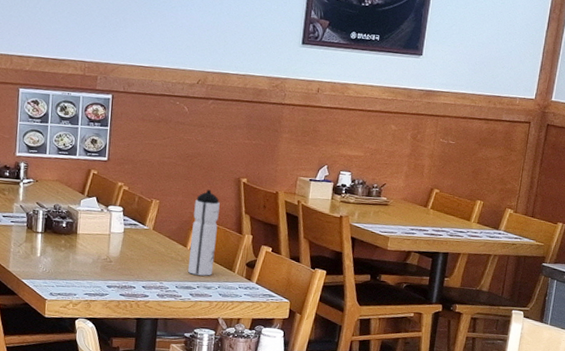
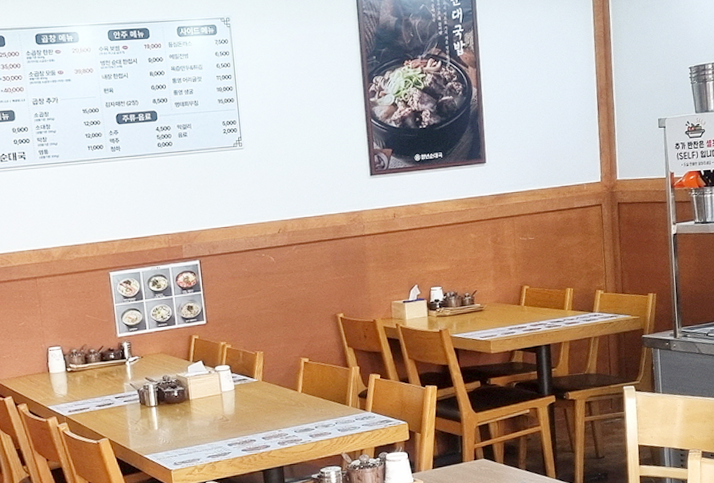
water bottle: present [187,189,220,276] -> none [297,331,328,416]

